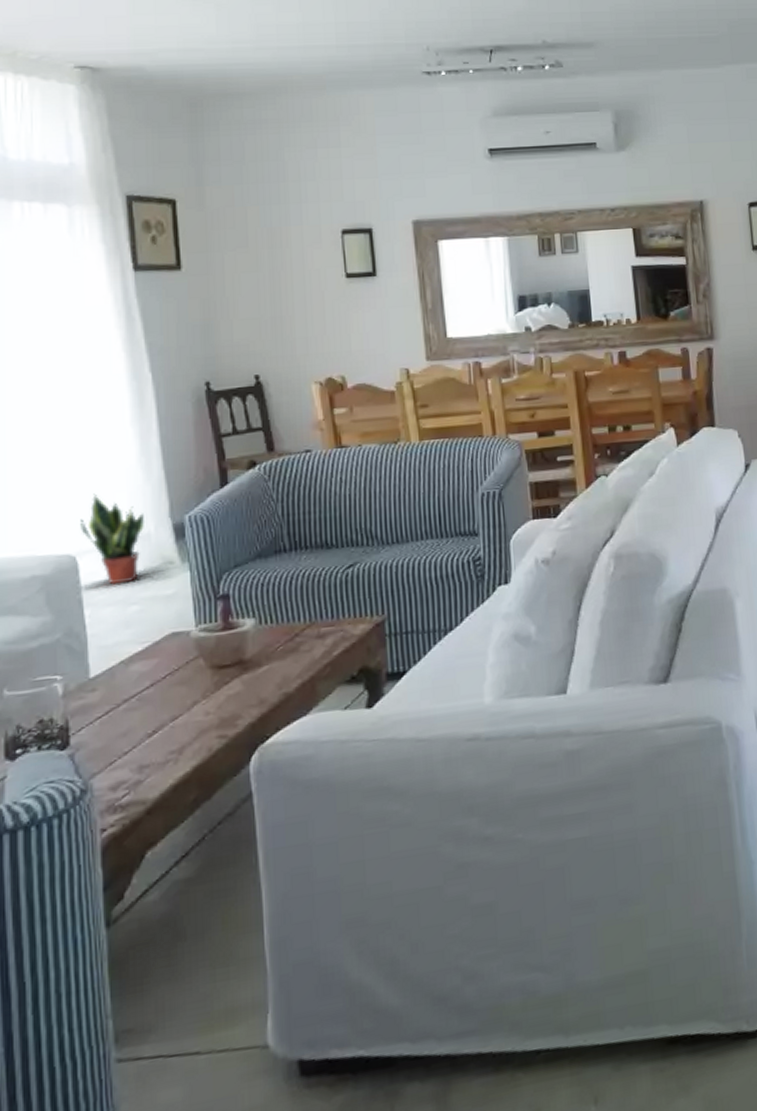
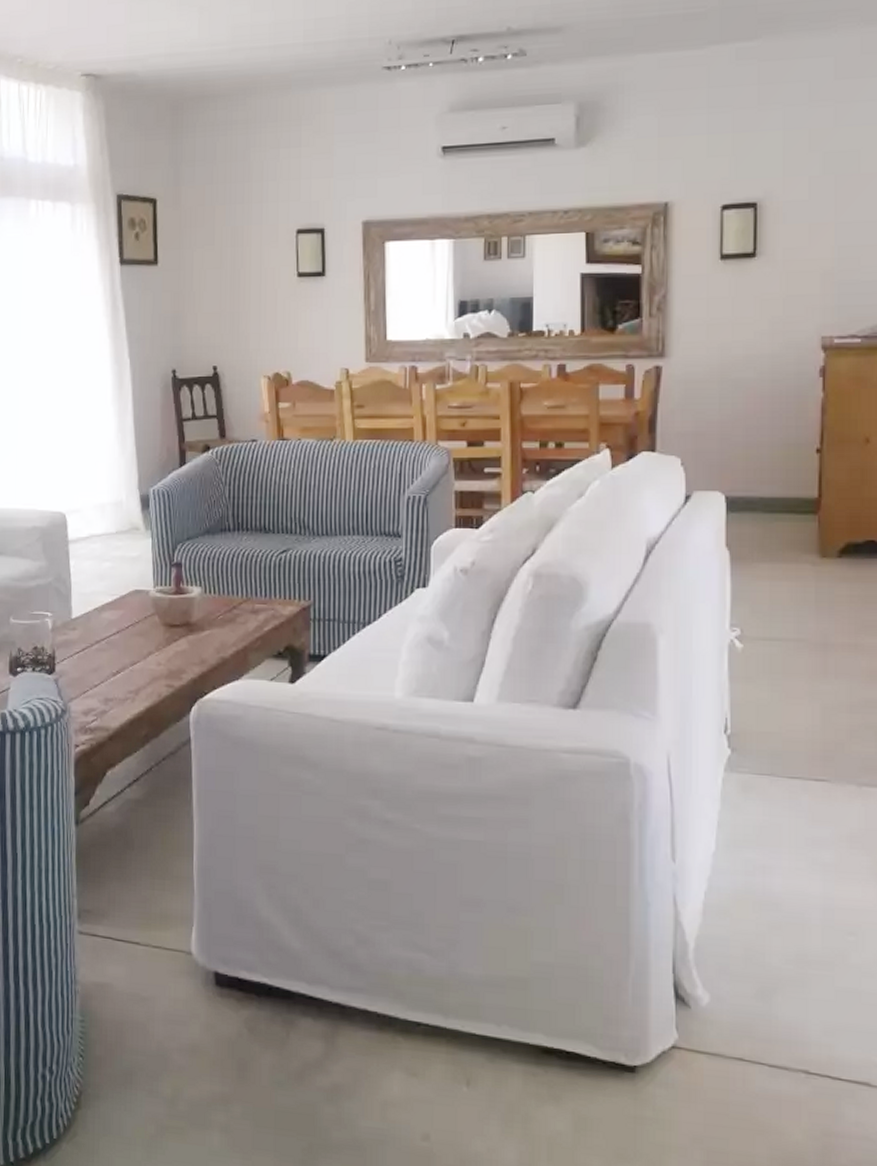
potted plant: present [80,493,146,585] -> none [70,461,119,542]

